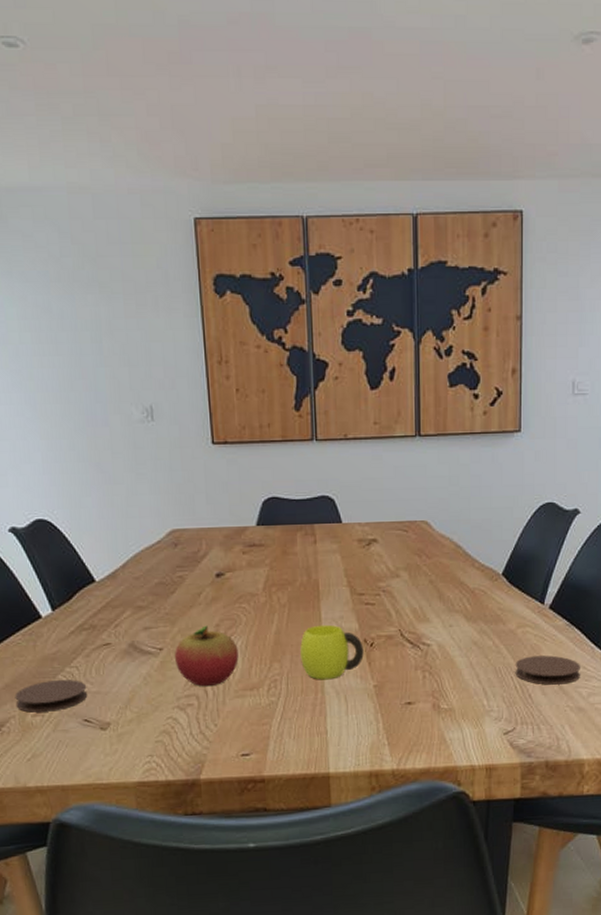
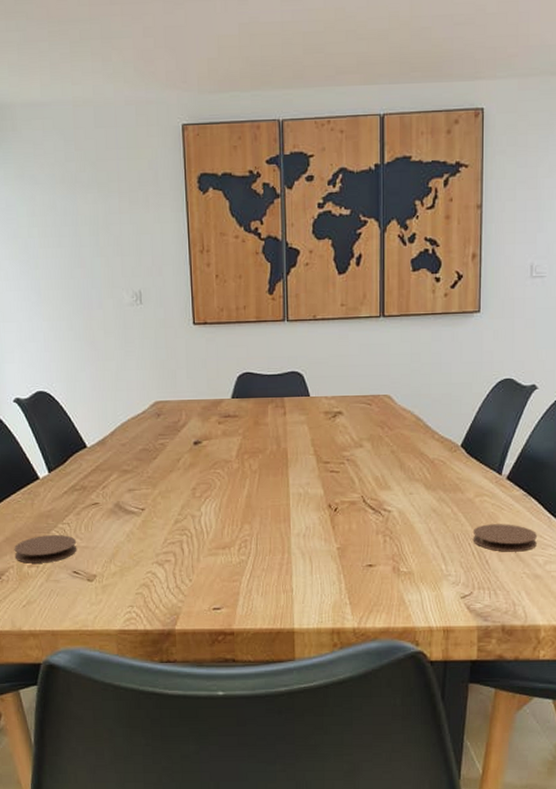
fruit: present [174,625,239,687] -> none [154,489,212,545]
cup: present [300,624,364,680] -> none [269,490,328,542]

